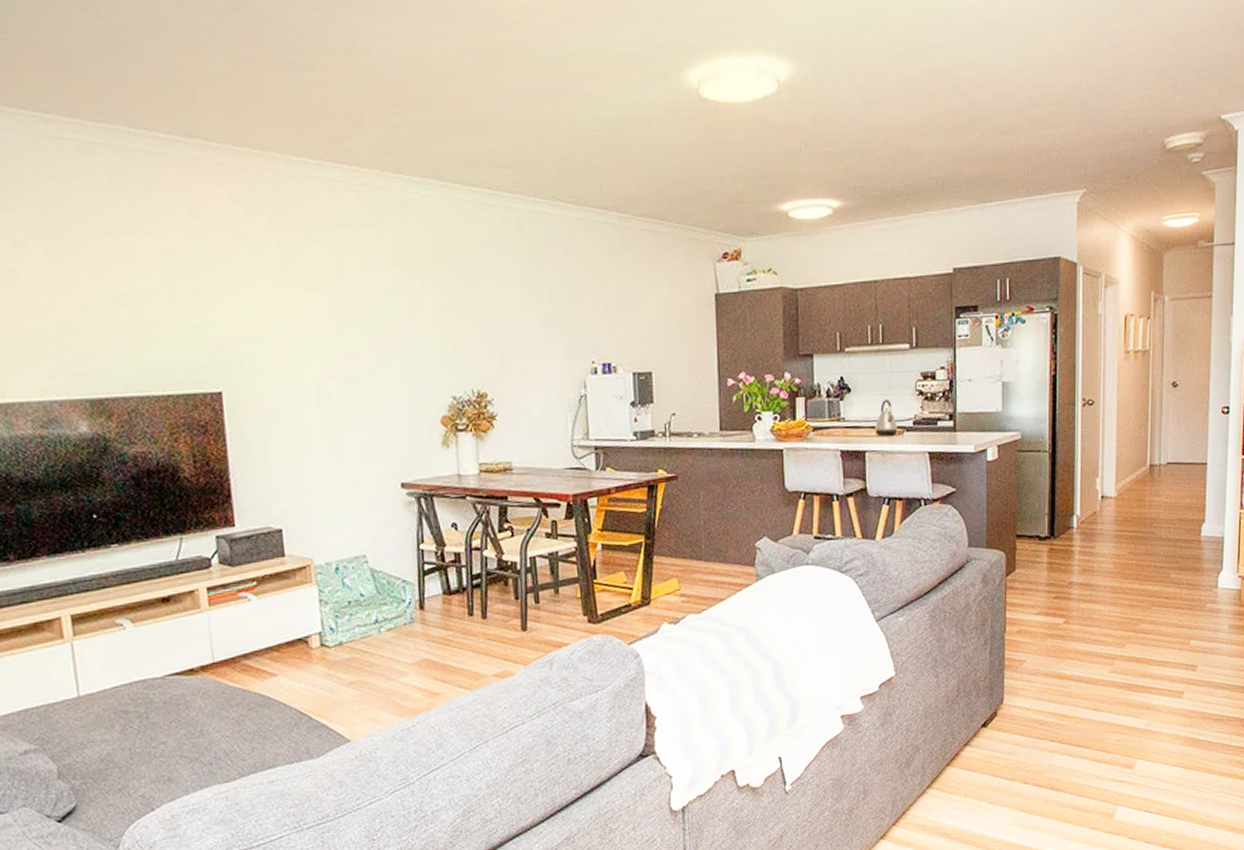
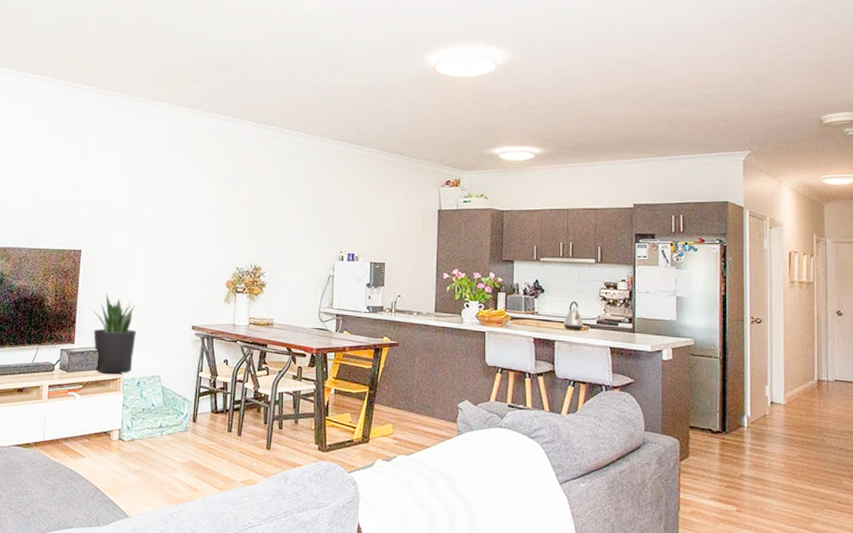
planter: none [257,451,326,563] -> present [93,294,136,375]

